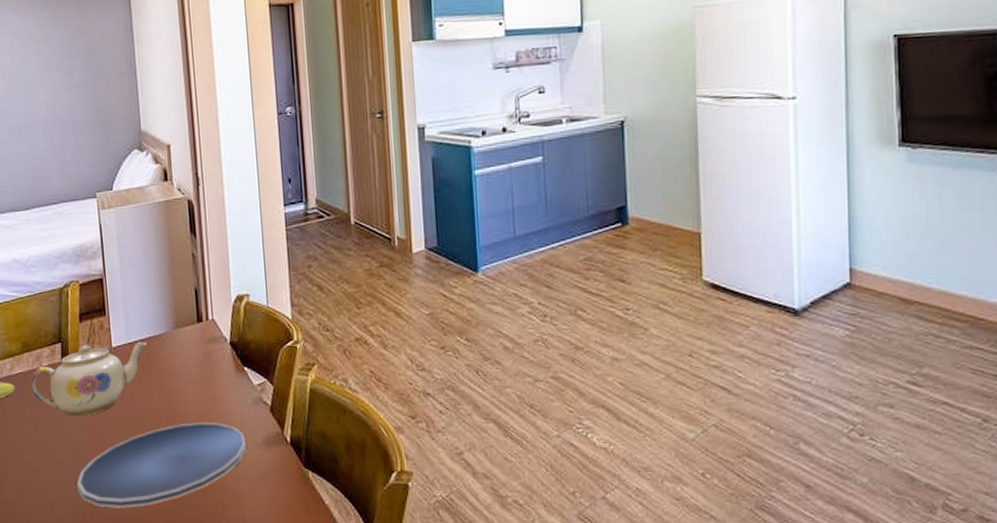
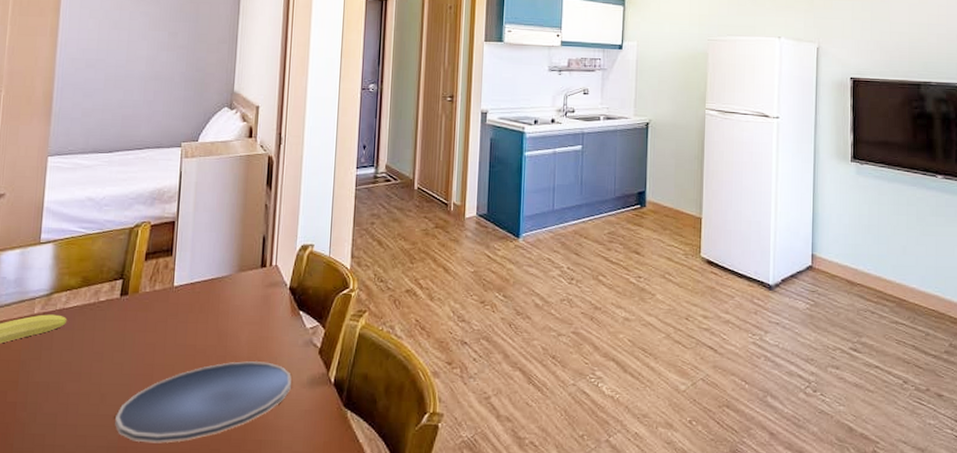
teapot: present [30,341,147,417] -> none [84,282,208,352]

